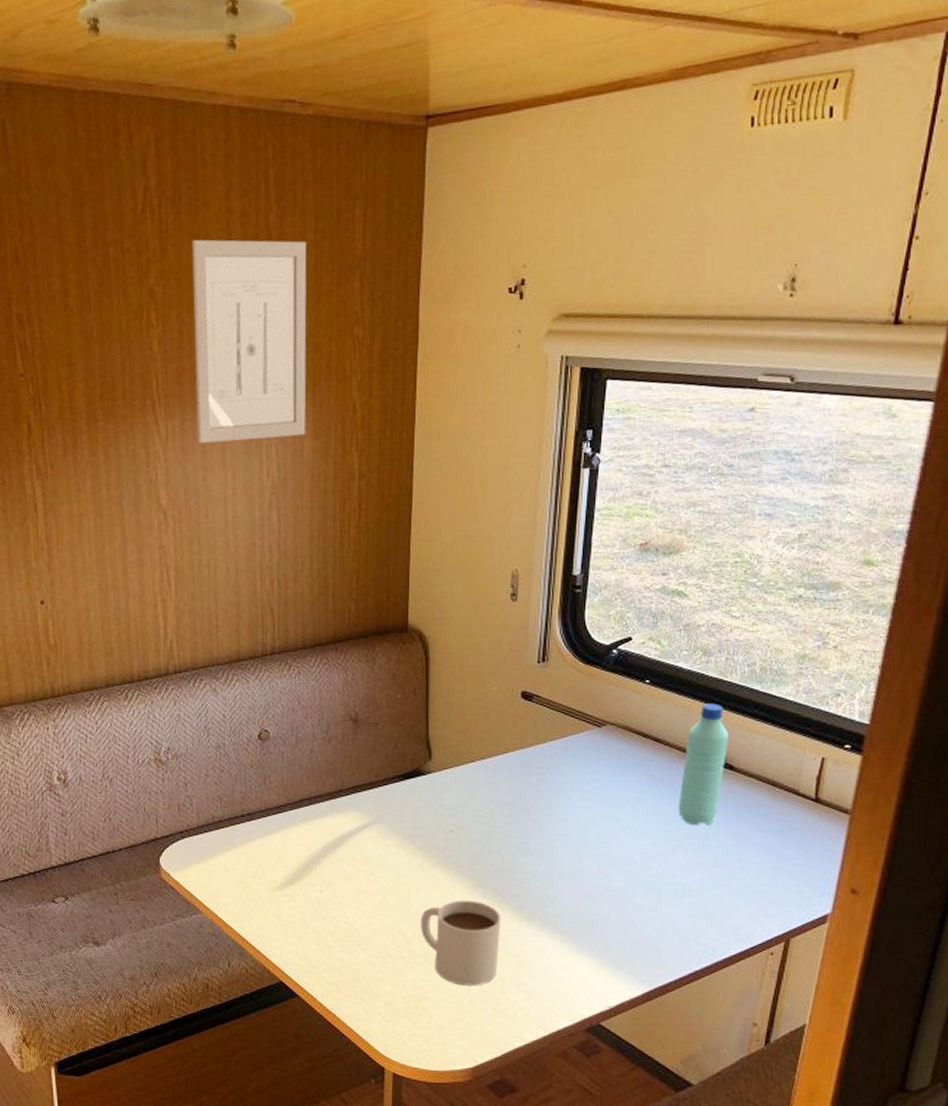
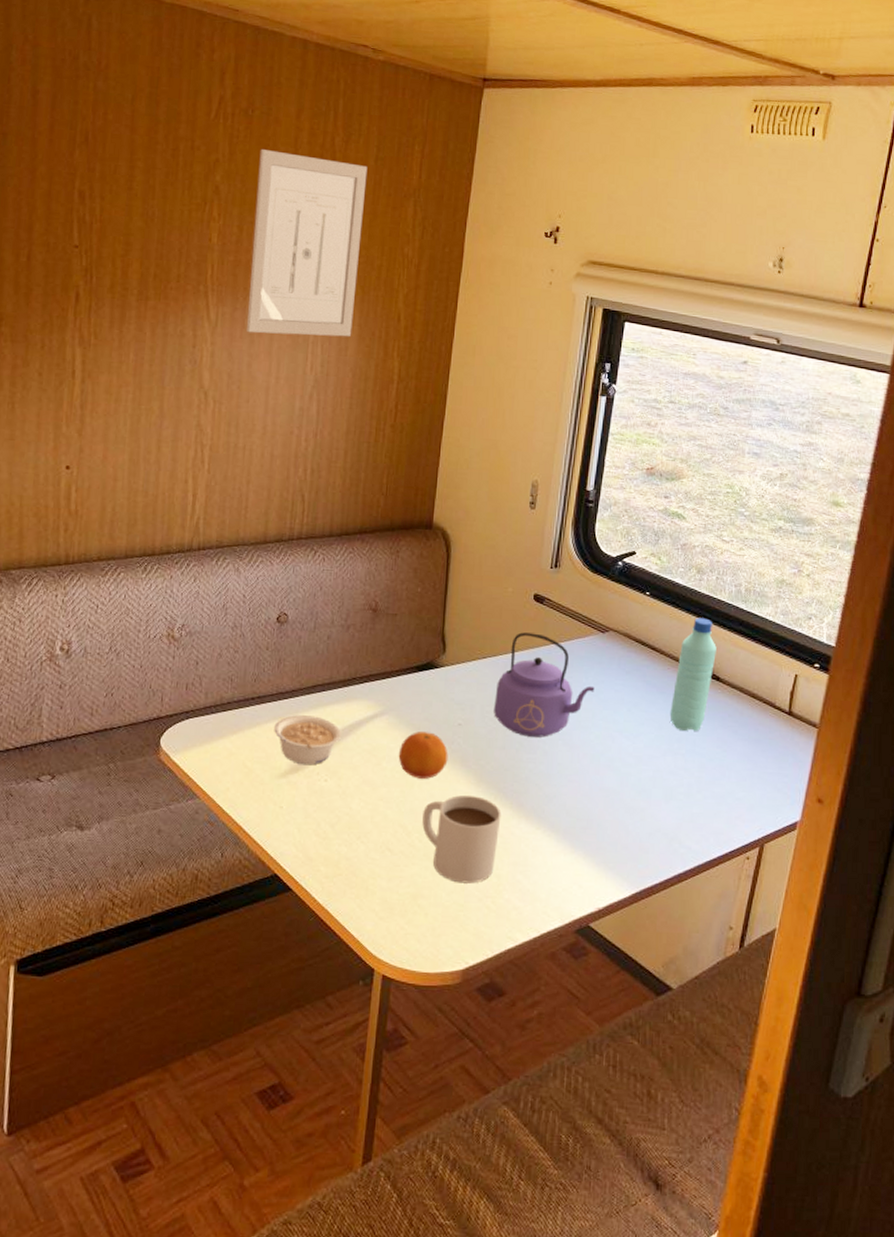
legume: none [266,829,334,878] -> present [274,715,342,766]
fruit: none [391,840,442,886] -> present [398,732,448,779]
kettle: none [486,732,593,839] -> present [494,632,595,737]

